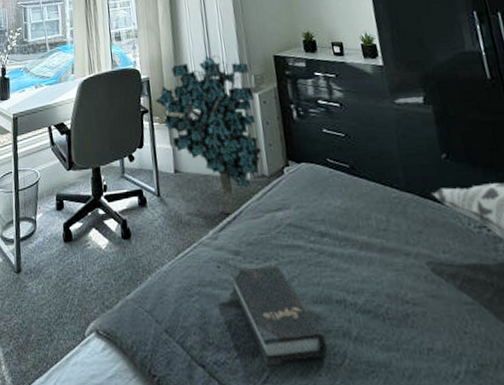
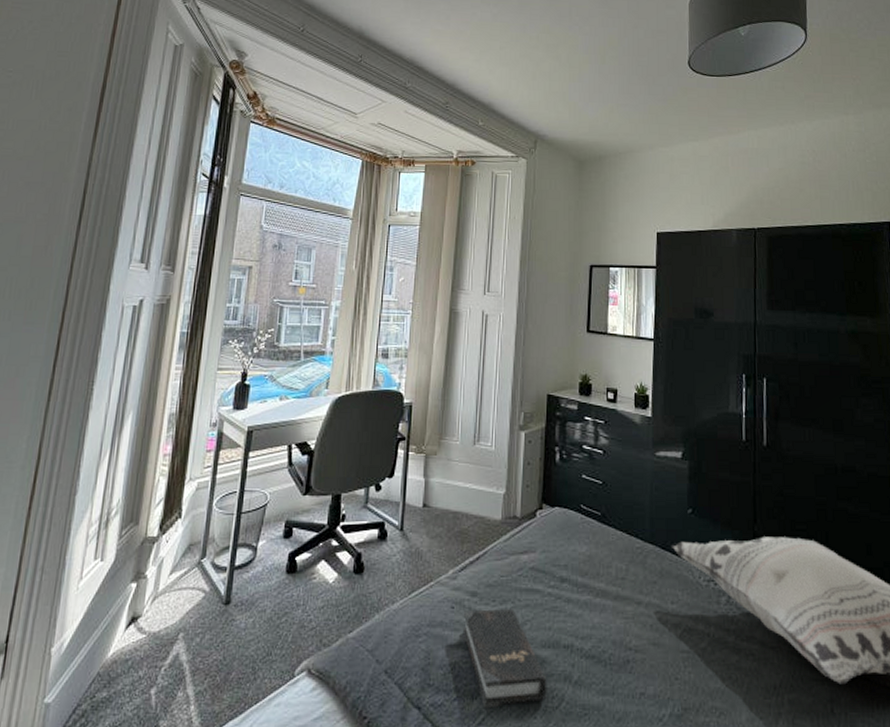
decorative plant: present [155,54,262,215] -> none [415,386,520,555]

